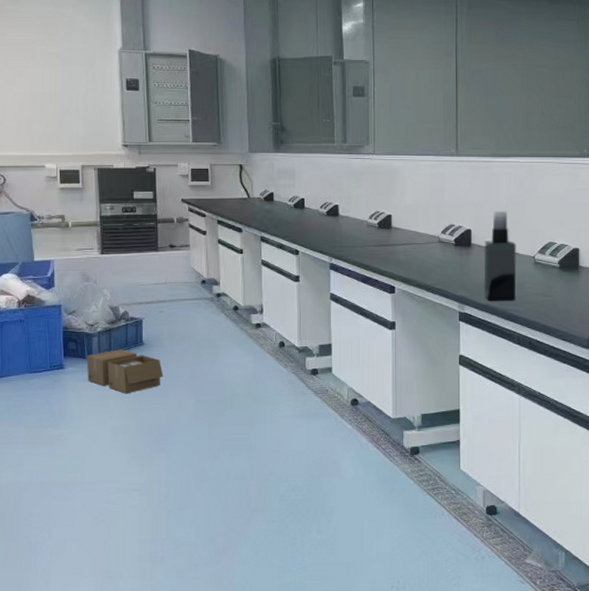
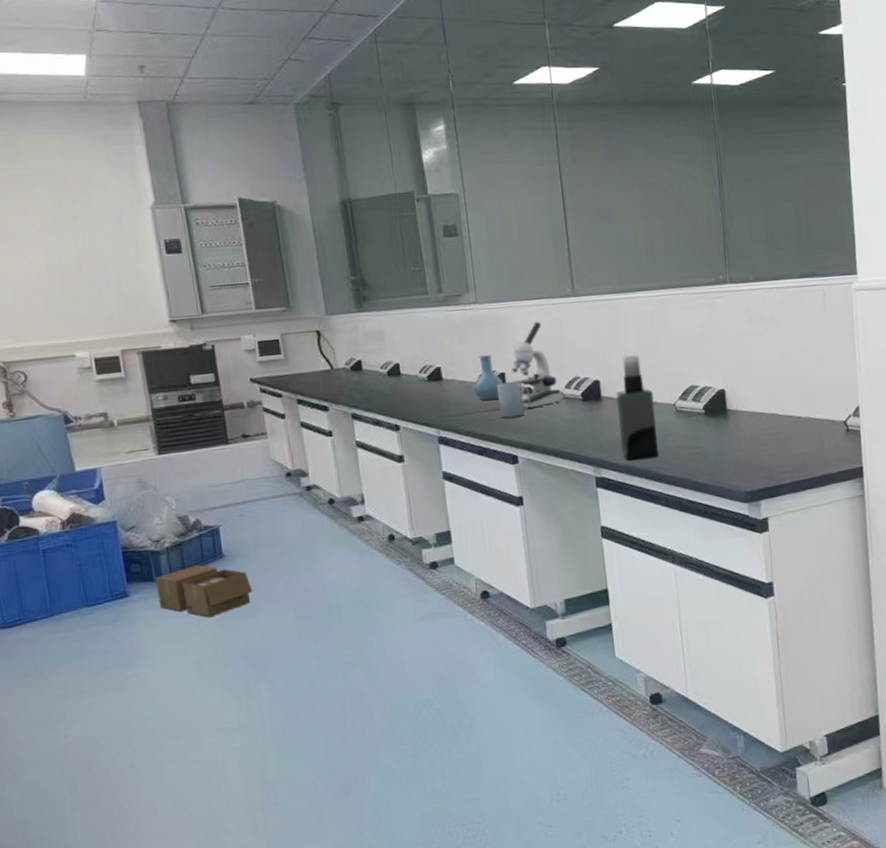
flask: none [364,199,390,237] -> present [474,355,504,402]
mug: none [383,223,410,253] -> present [496,381,531,418]
microscope: none [398,174,437,248] -> present [511,321,561,409]

